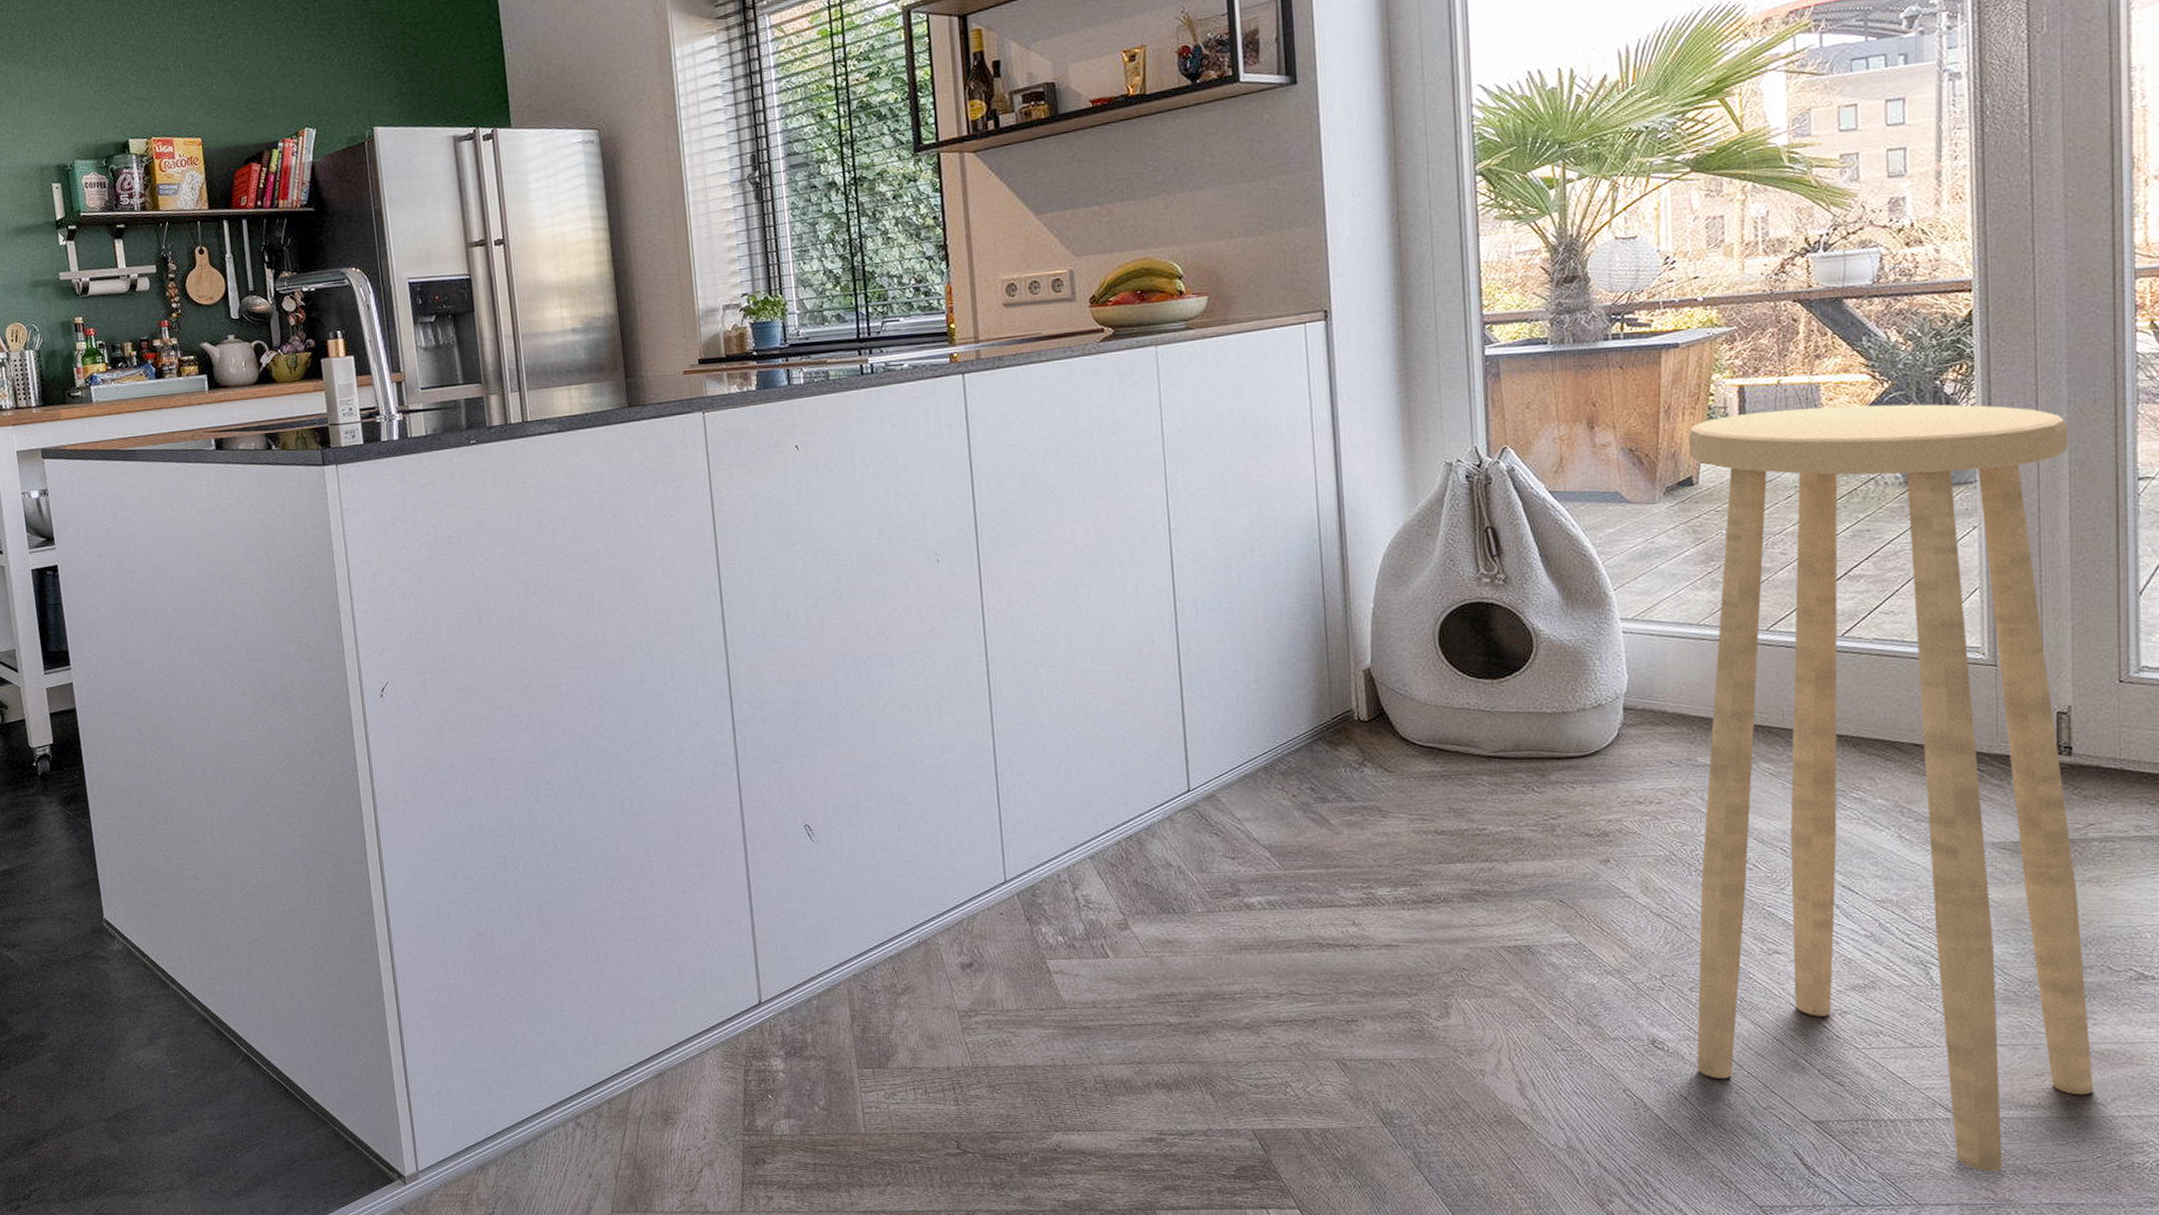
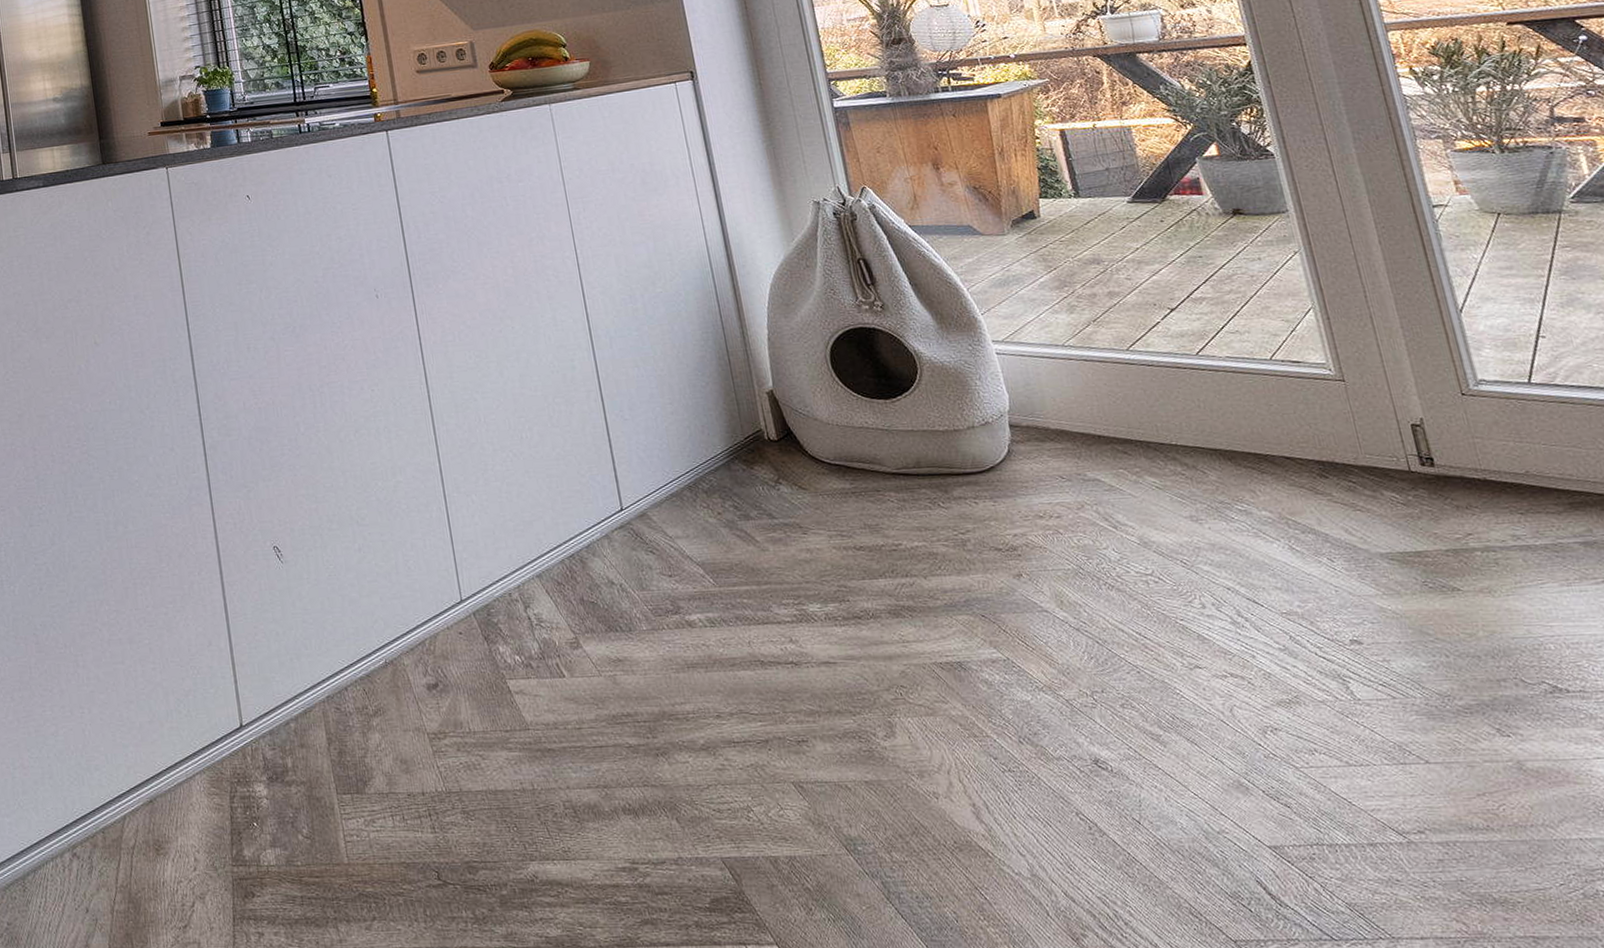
stool: present [1688,404,2093,1172] -> none [1023,143,1538,902]

